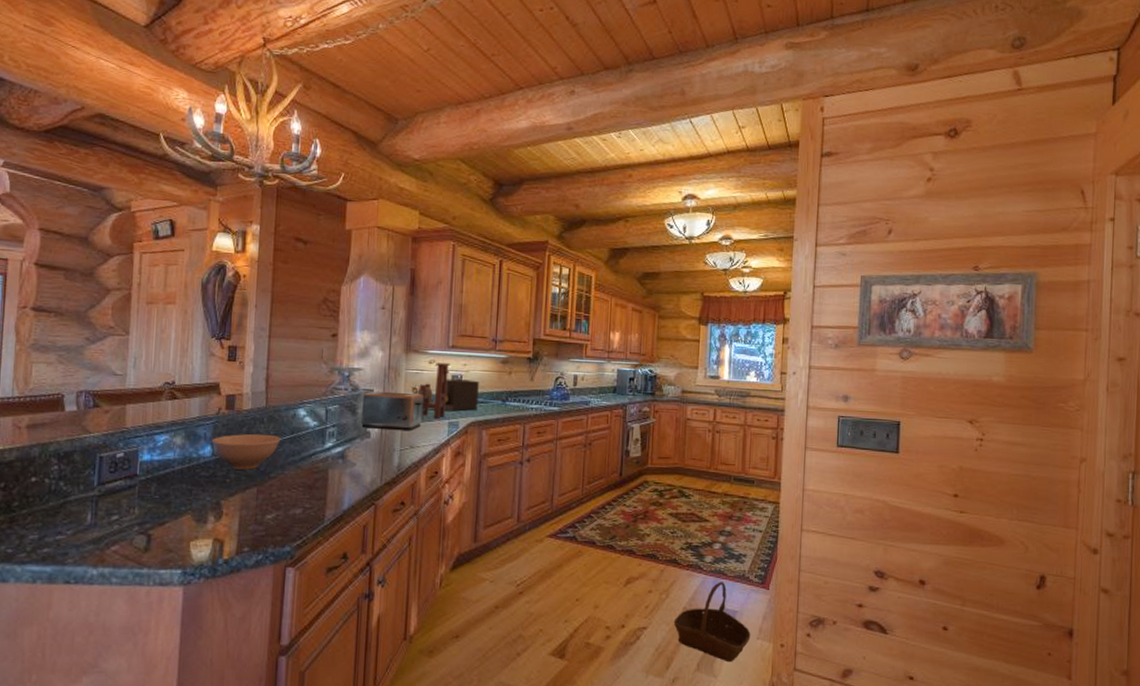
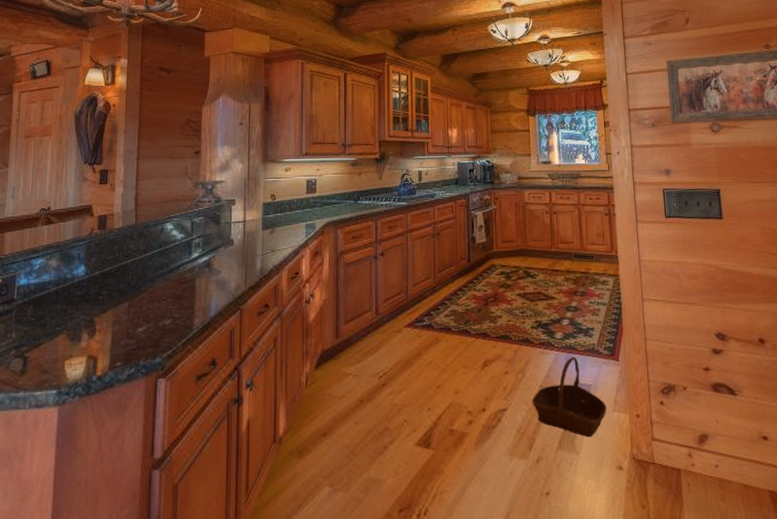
bowl: present [211,434,281,470] -> none [84,250,150,286]
toaster: present [361,391,424,431] -> none [225,200,281,237]
paper towel holder: present [417,363,450,420] -> none [275,170,304,223]
coffee maker: present [428,379,479,412] -> none [286,183,332,215]

